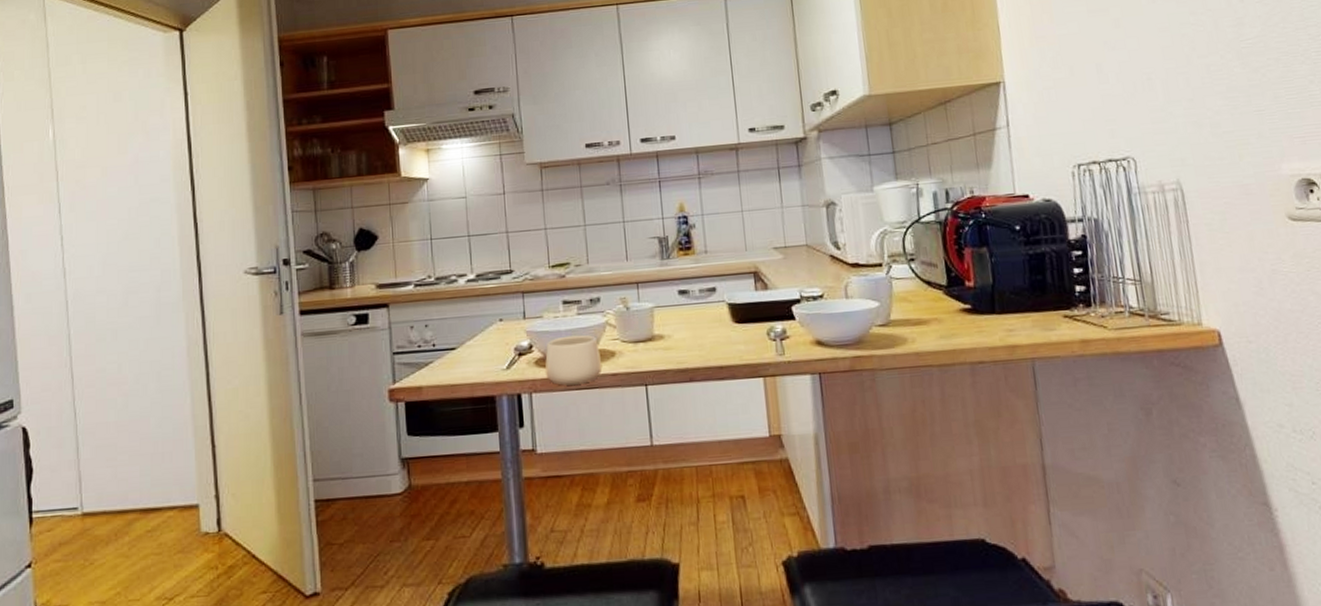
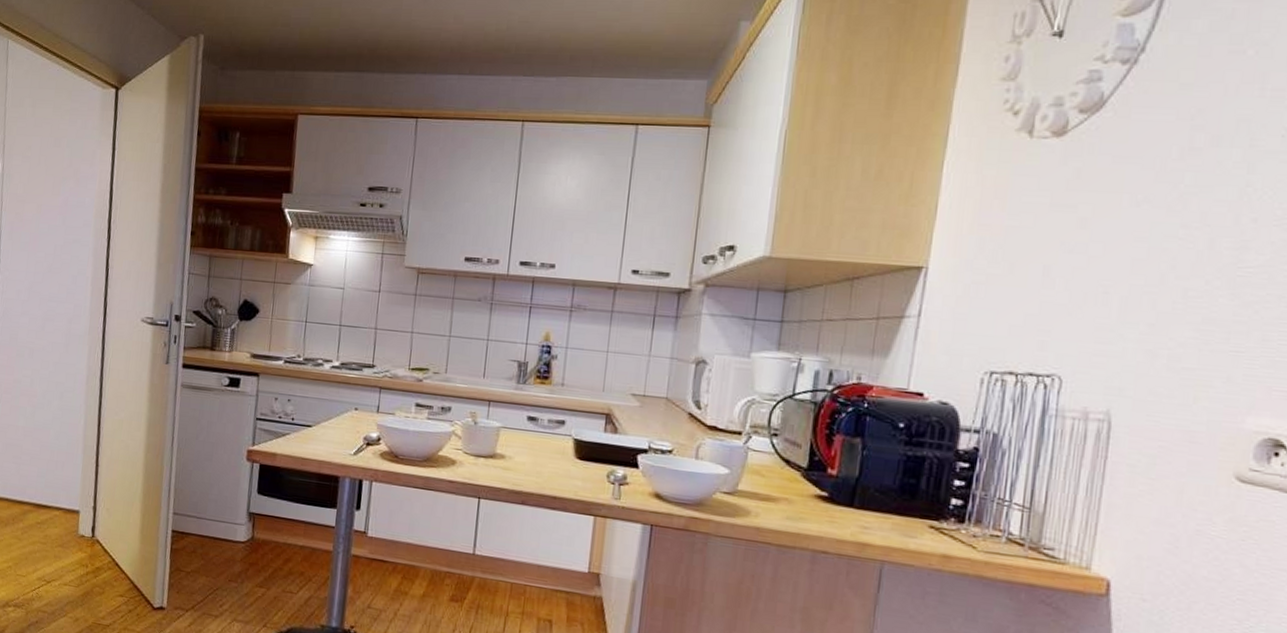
mug: present [544,334,603,386] -> none [387,436,442,484]

